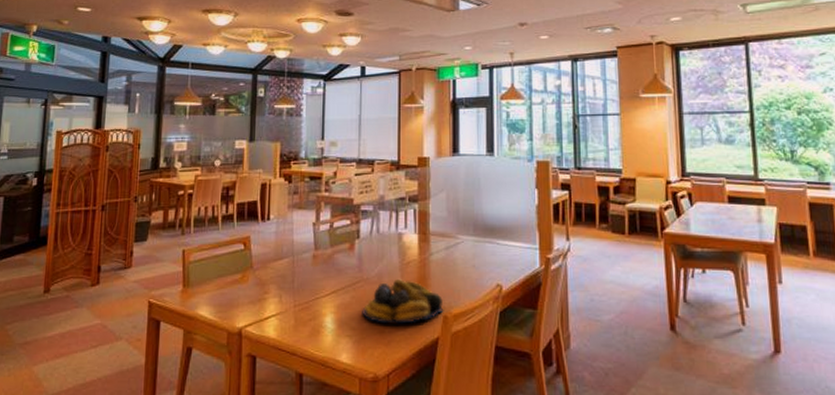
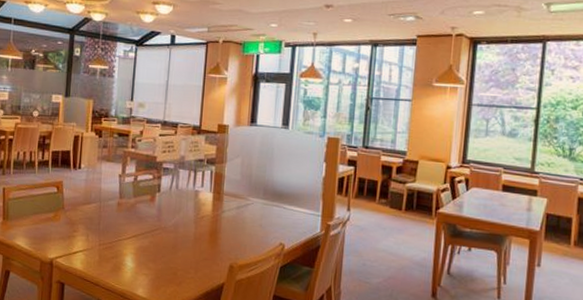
fruit bowl: present [362,279,444,324] -> none [158,230,232,270]

